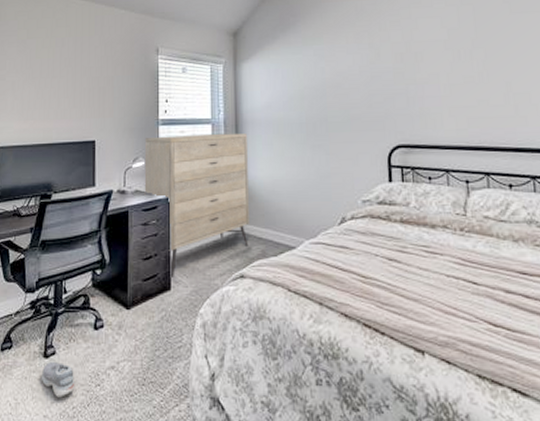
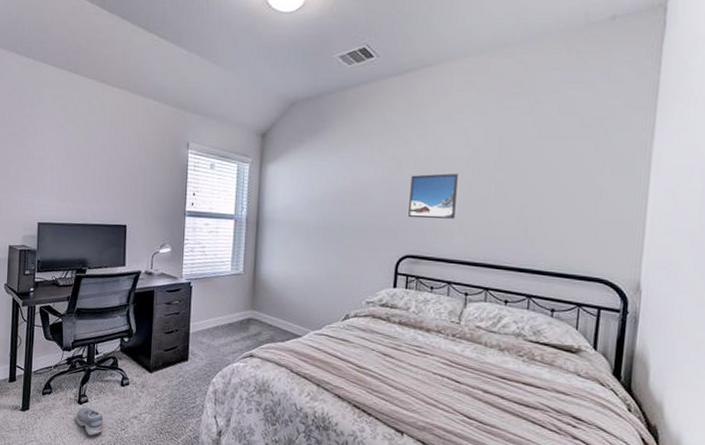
dresser: present [144,133,249,277] -> none [169,227,266,351]
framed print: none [391,55,442,105] -> present [408,173,458,219]

